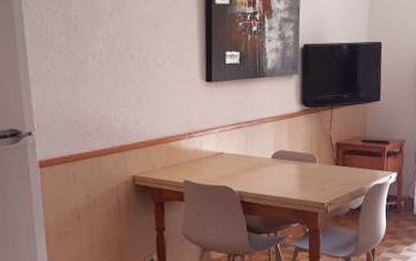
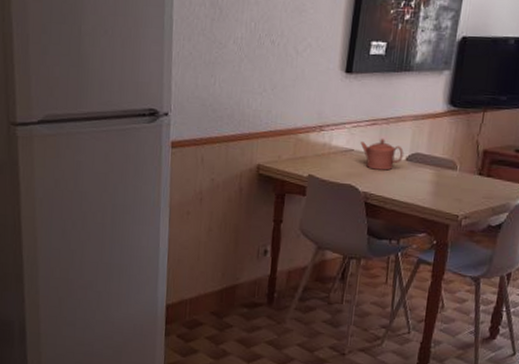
teapot: none [229,139,269,170] -> present [360,138,404,171]

